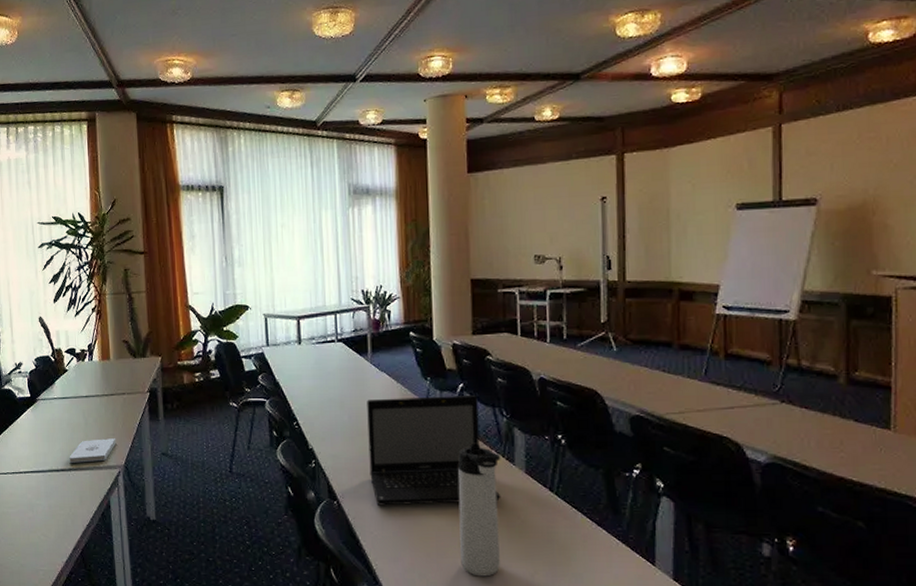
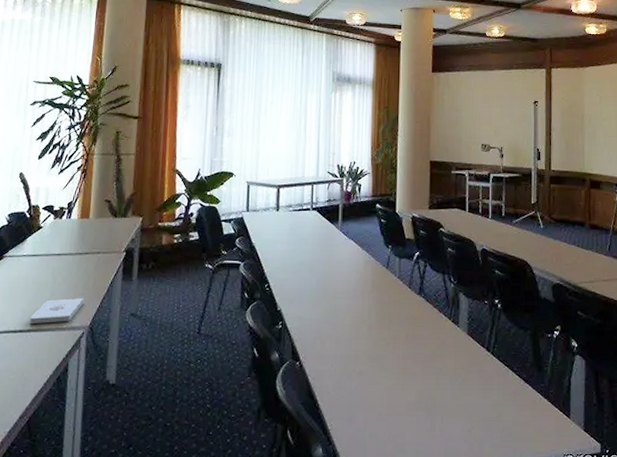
laptop: present [367,395,501,506] -> none [332,263,446,366]
thermos bottle: present [458,444,500,577] -> none [408,307,447,434]

